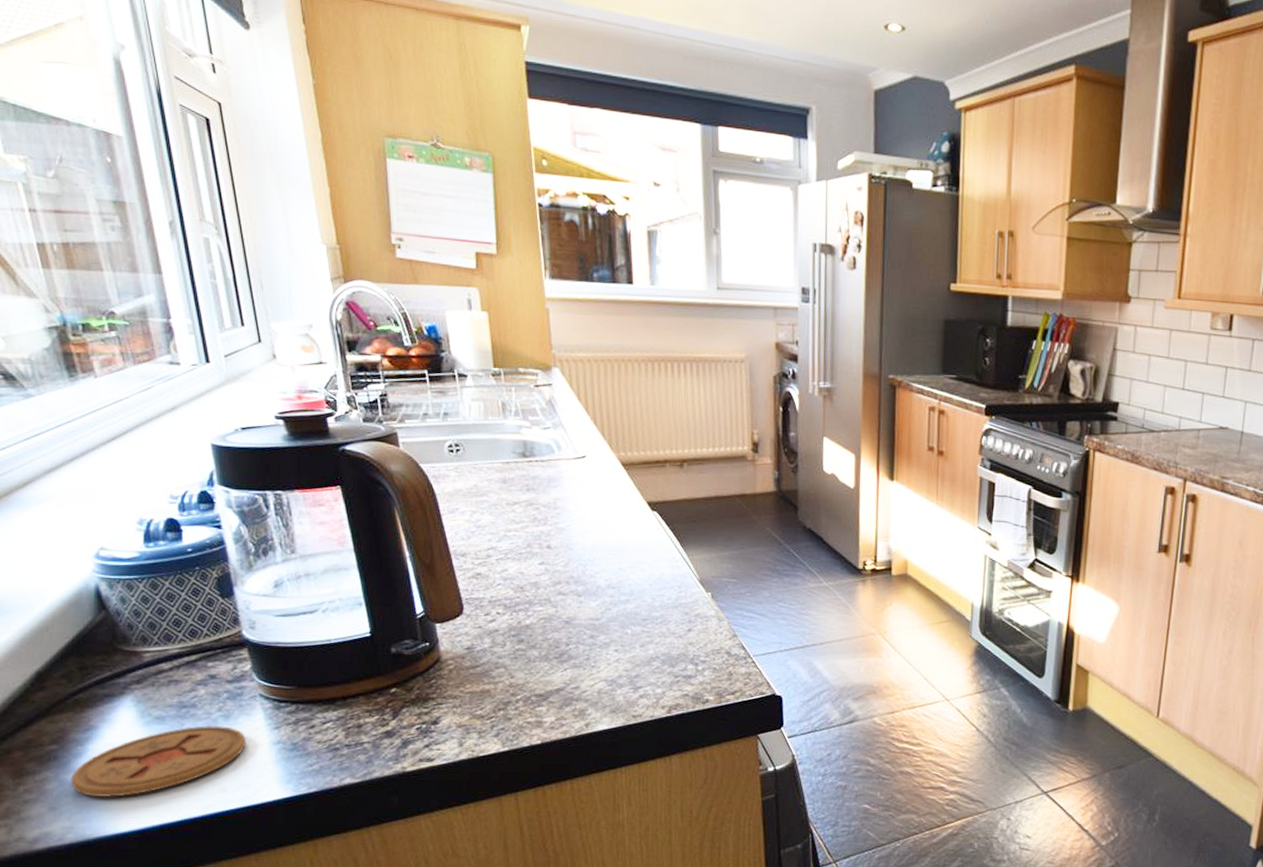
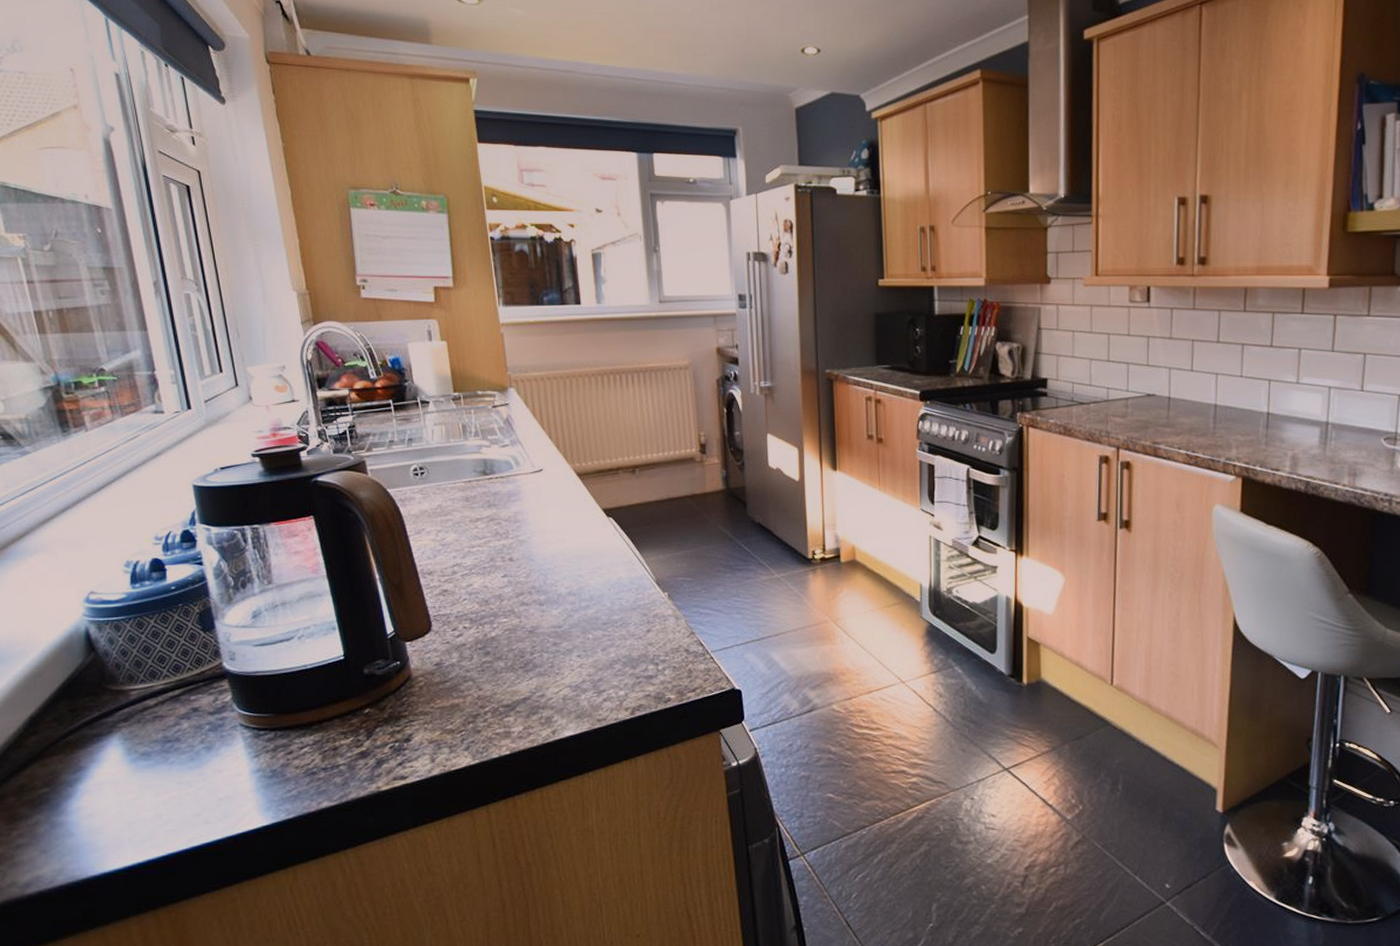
coaster: present [70,725,246,798] -> none [61,757,227,838]

